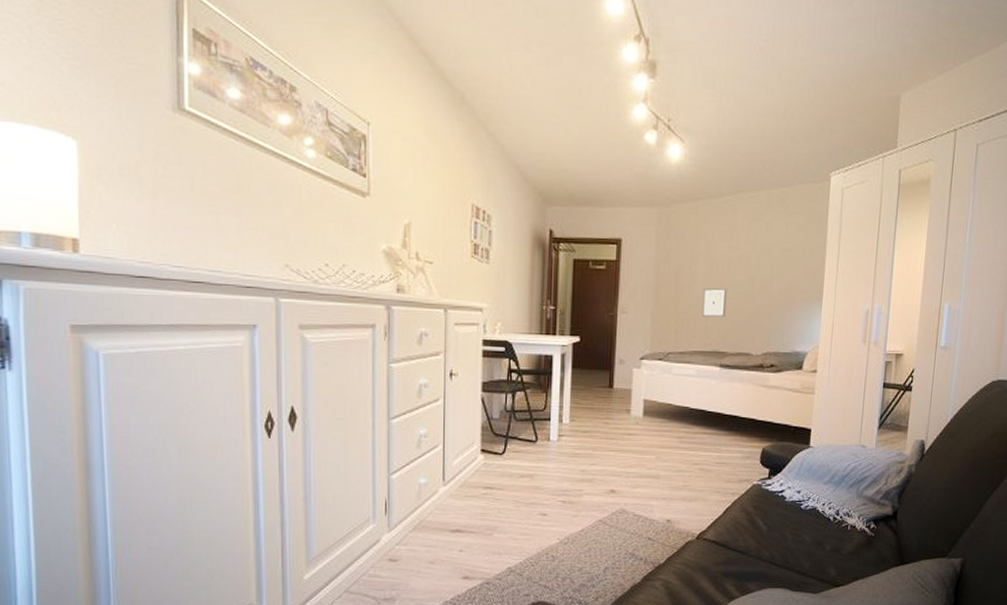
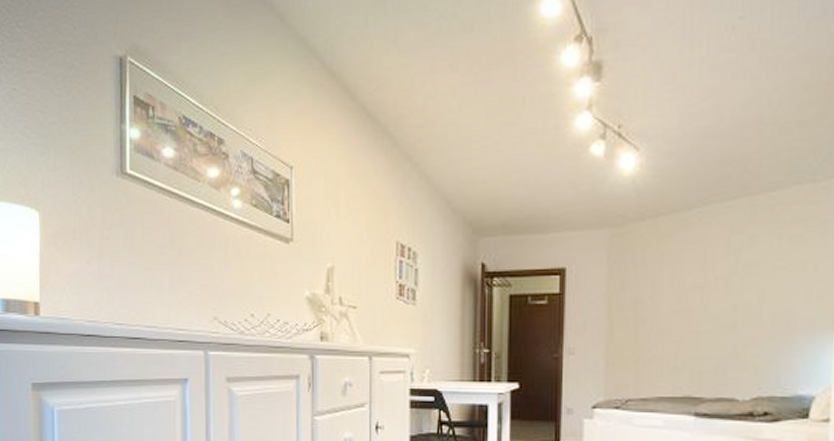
wall art: present [701,287,727,318] -> none [668,319,701,356]

